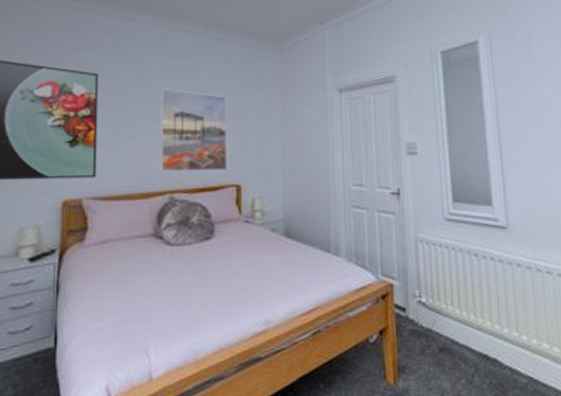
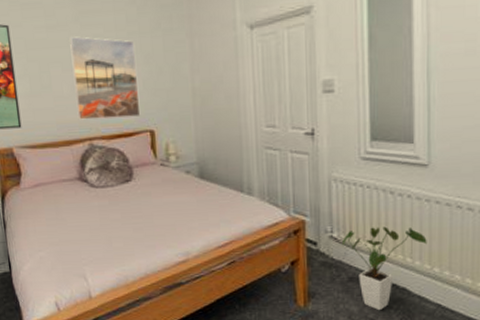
house plant: none [431,290,513,387] -> present [343,226,427,311]

